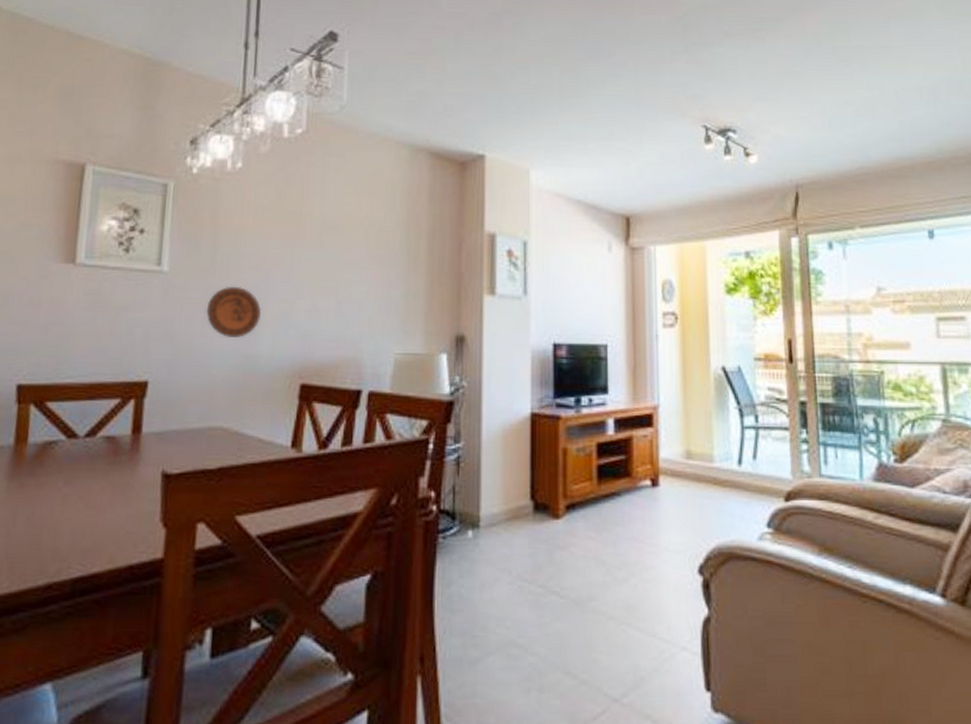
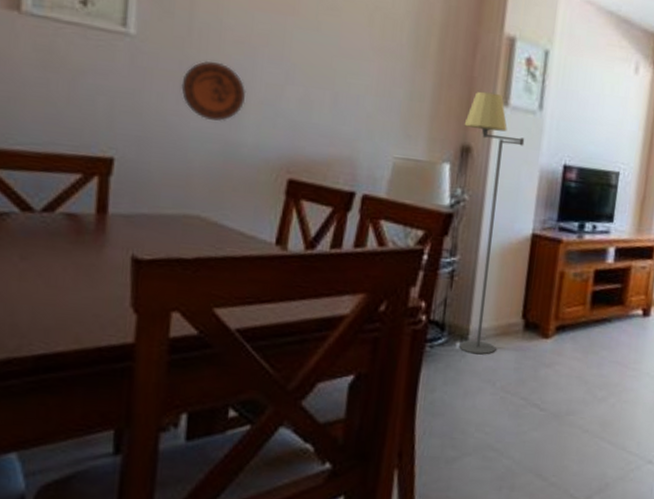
floor lamp: none [456,284,514,542] -> present [459,91,525,355]

